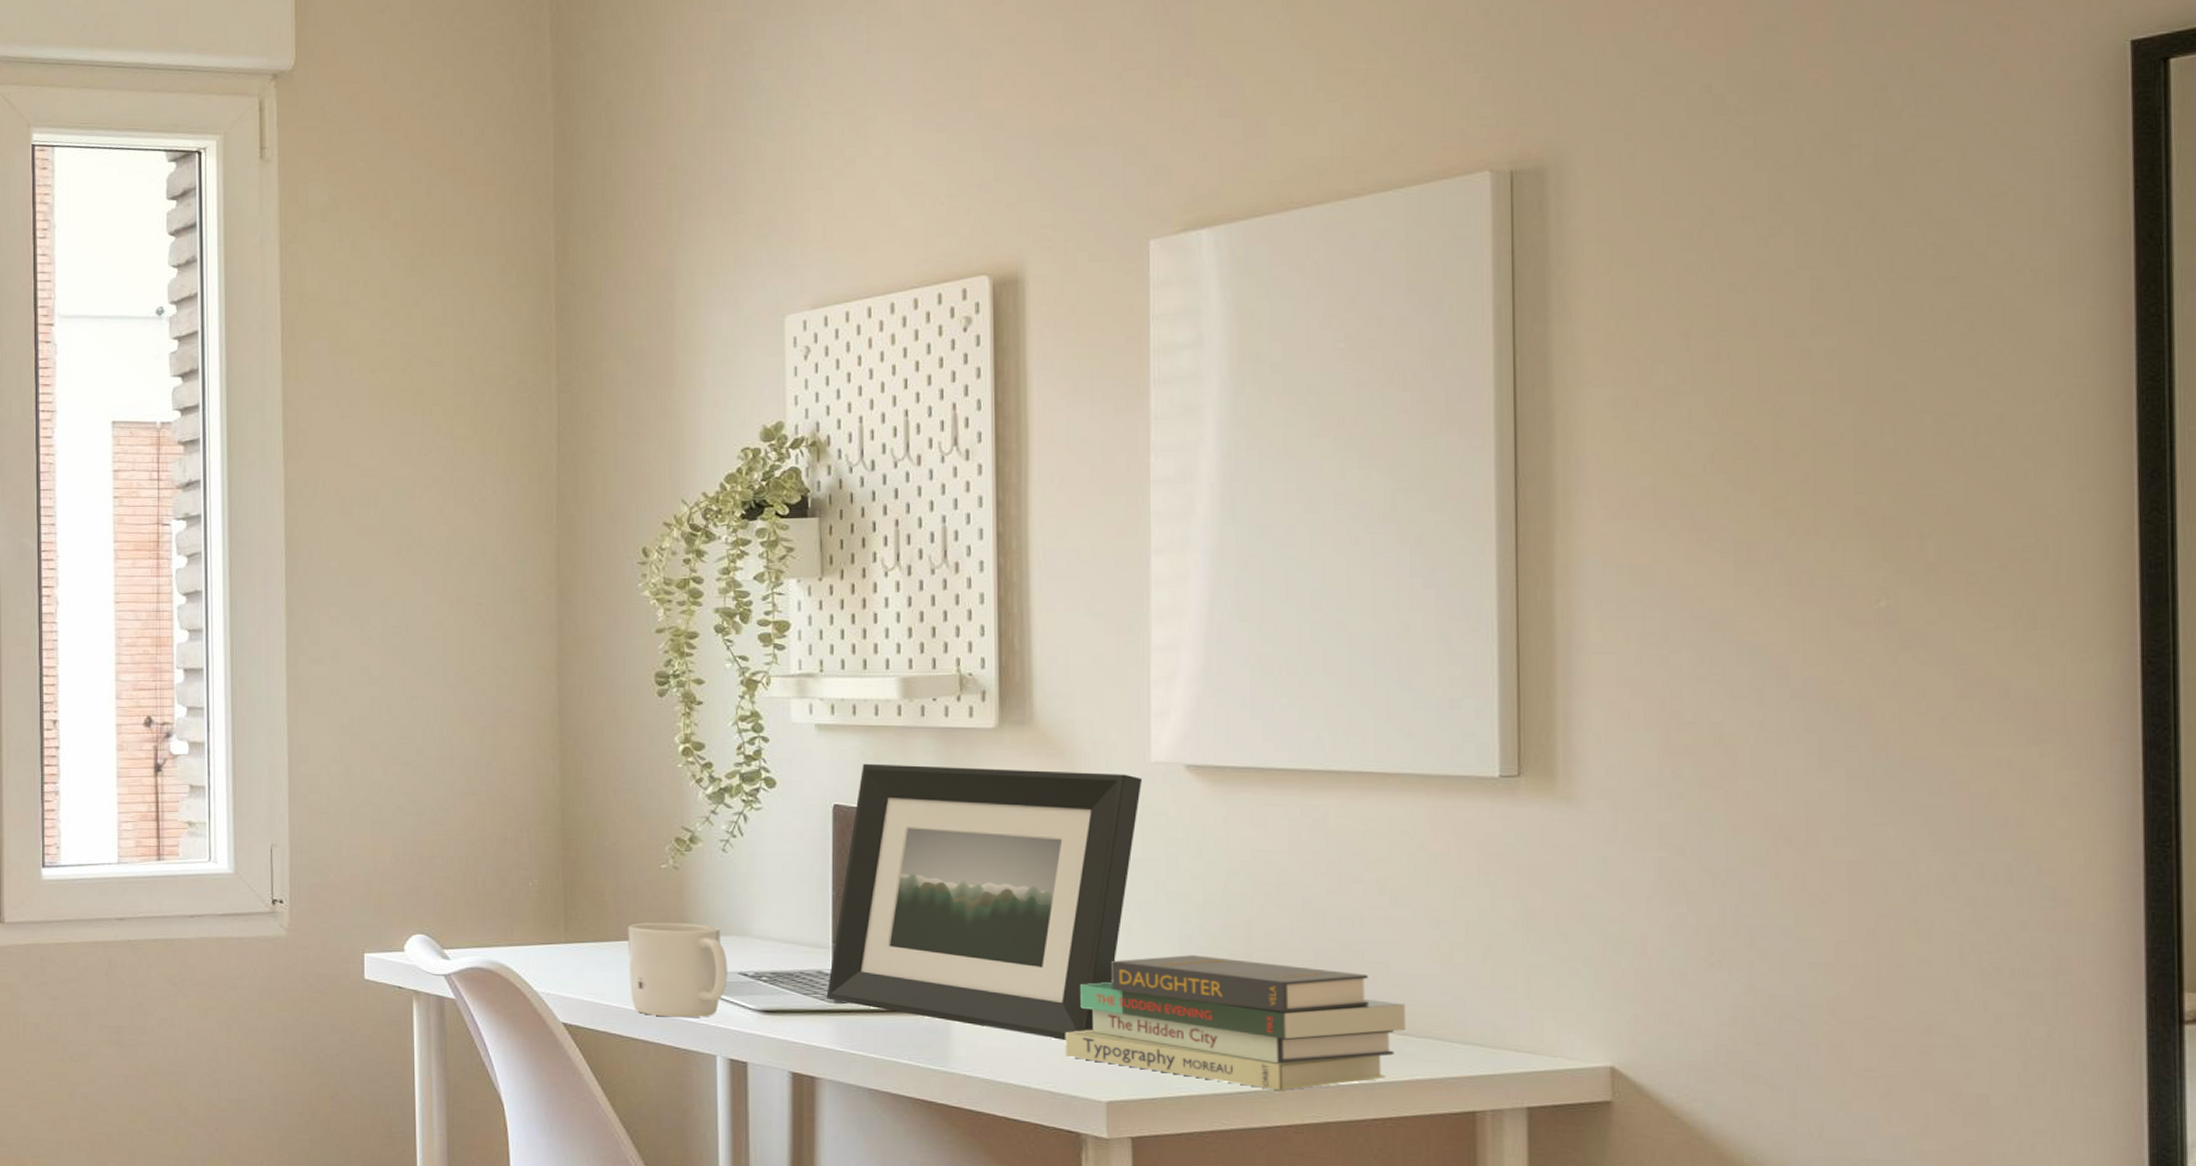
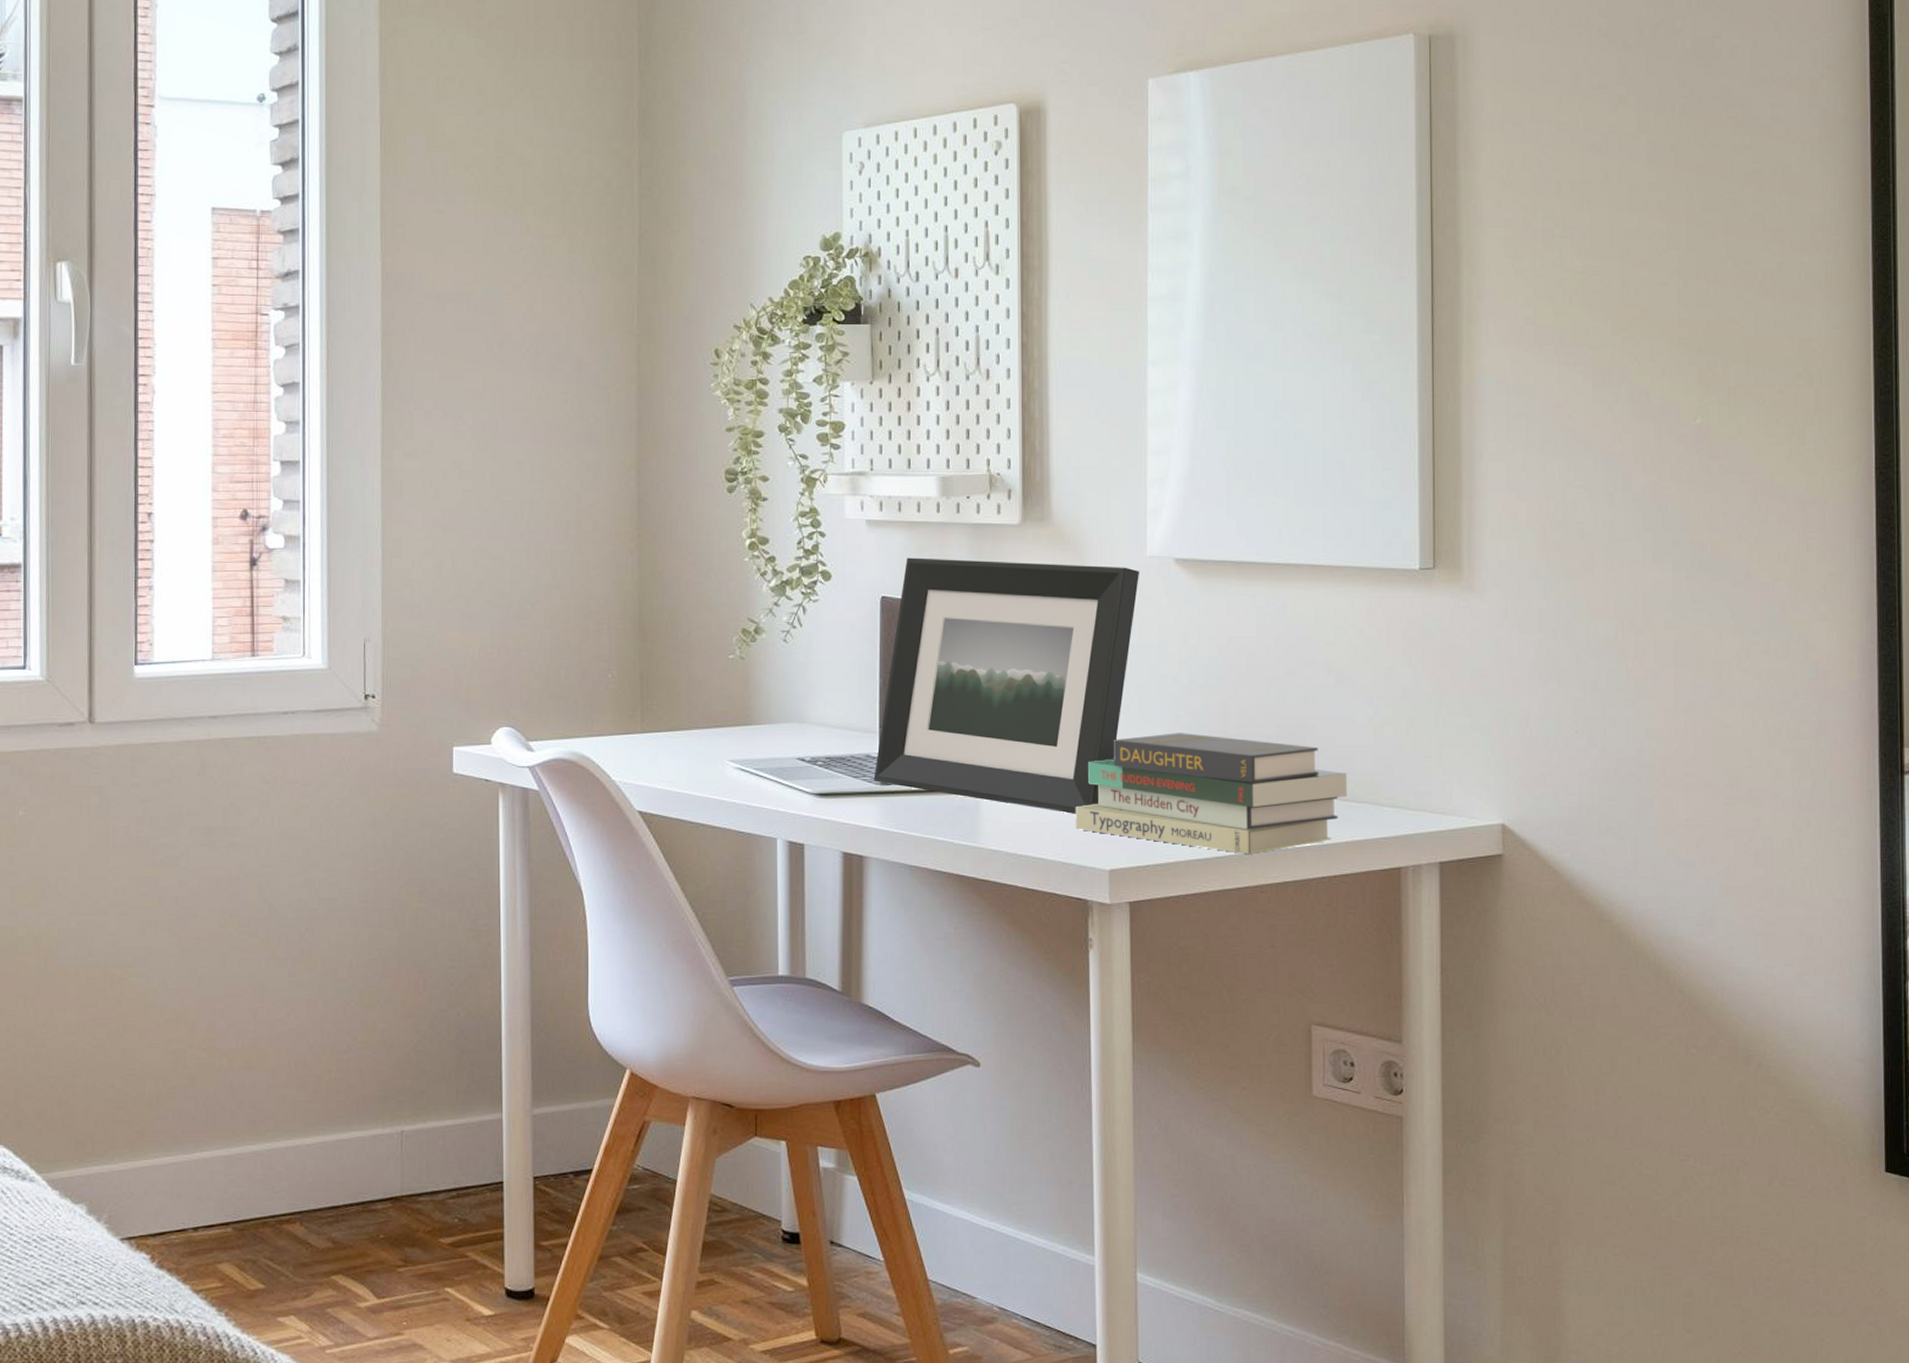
mug: present [627,922,728,1018] -> none [697,710,787,803]

